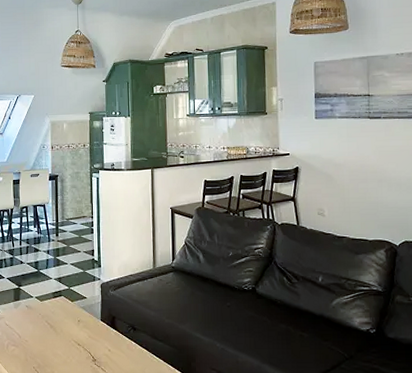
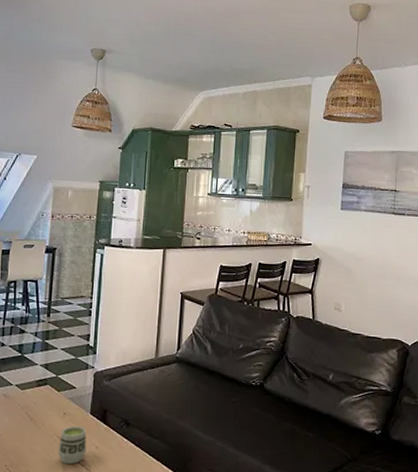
cup: none [76,332,101,366] -> present [58,426,87,465]

